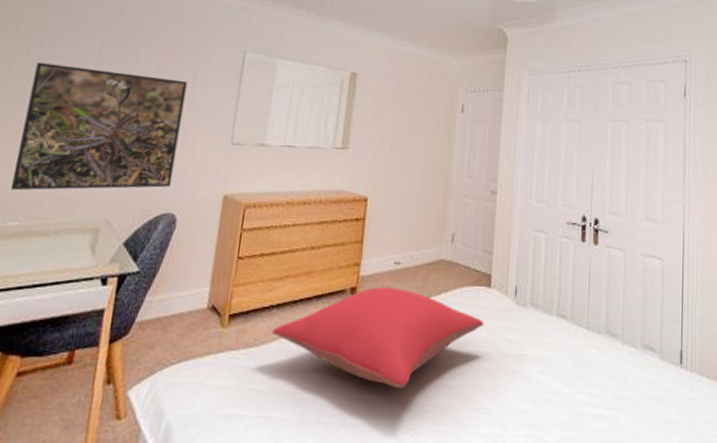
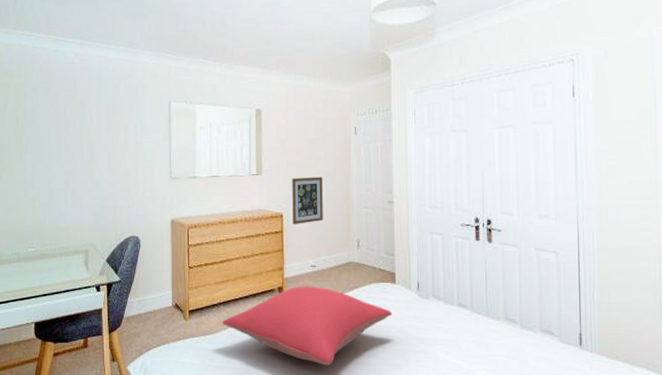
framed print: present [10,62,187,191] -> none [24,128,132,226]
wall art: none [378,156,420,211] -> present [292,177,323,224]

